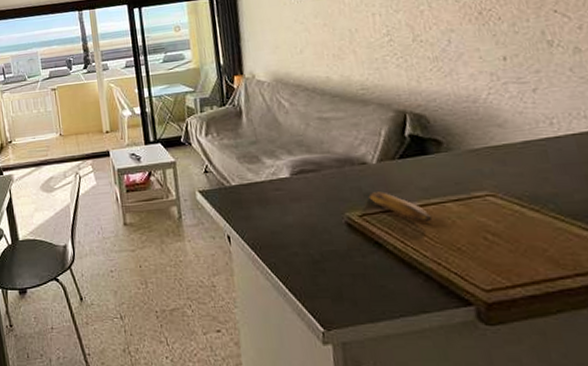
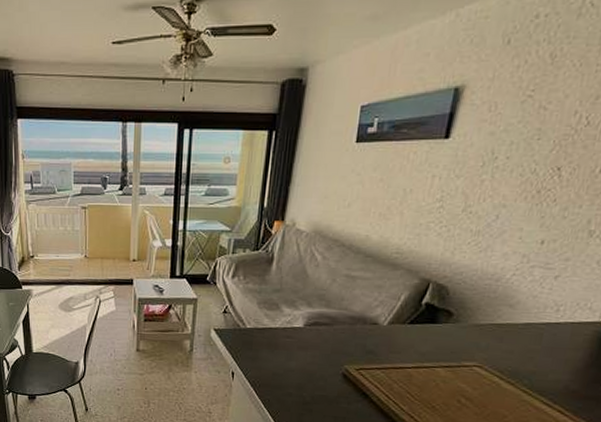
banana: present [368,191,433,221] -> none [369,350,420,381]

